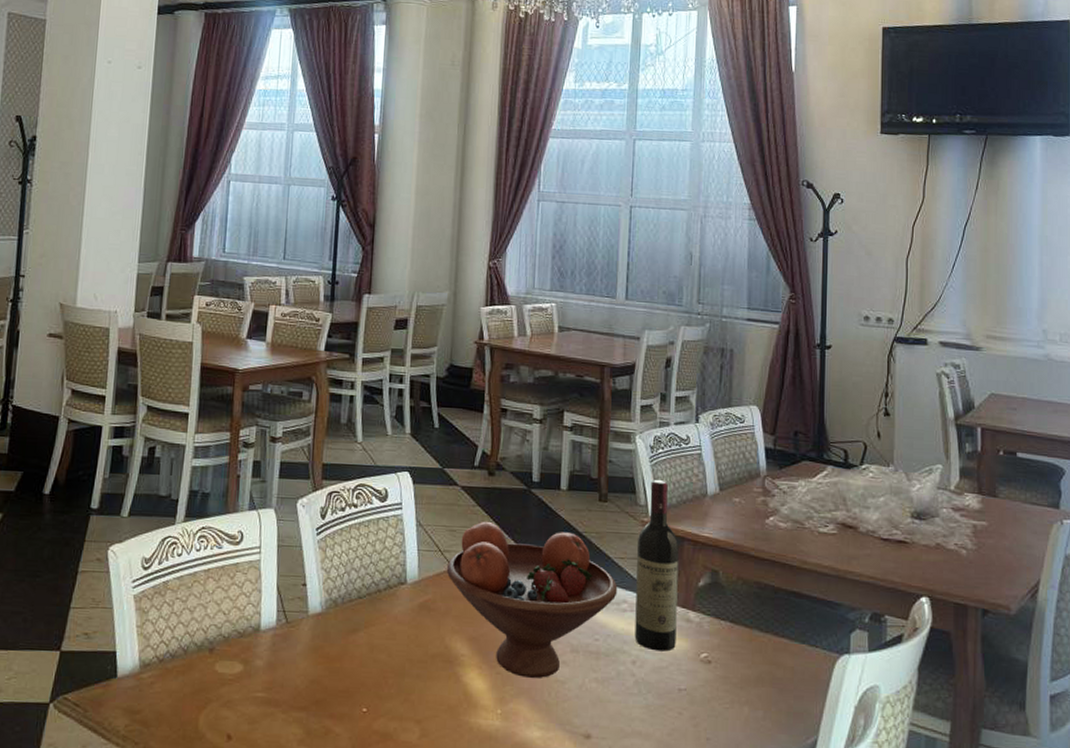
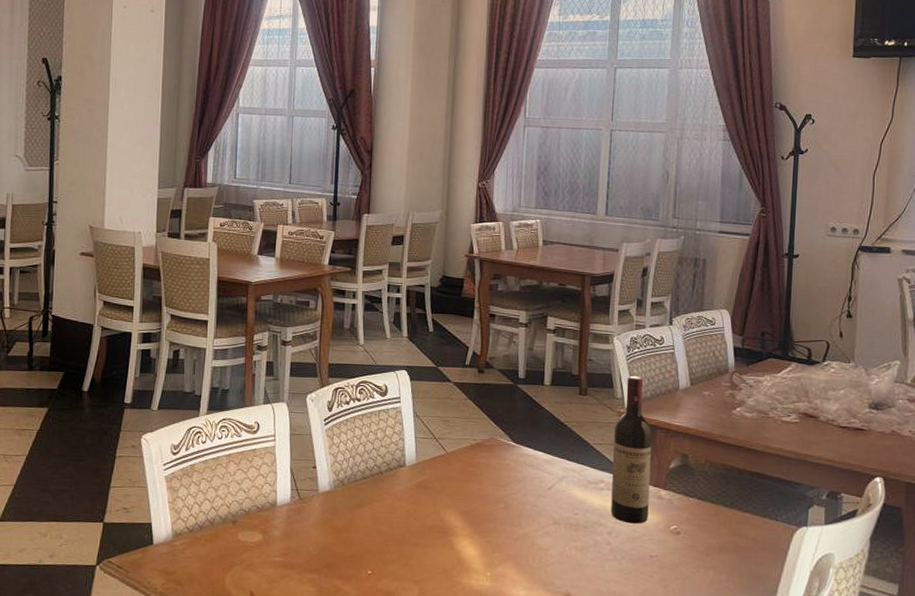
fruit bowl: present [446,521,618,678] -> none [441,412,596,546]

